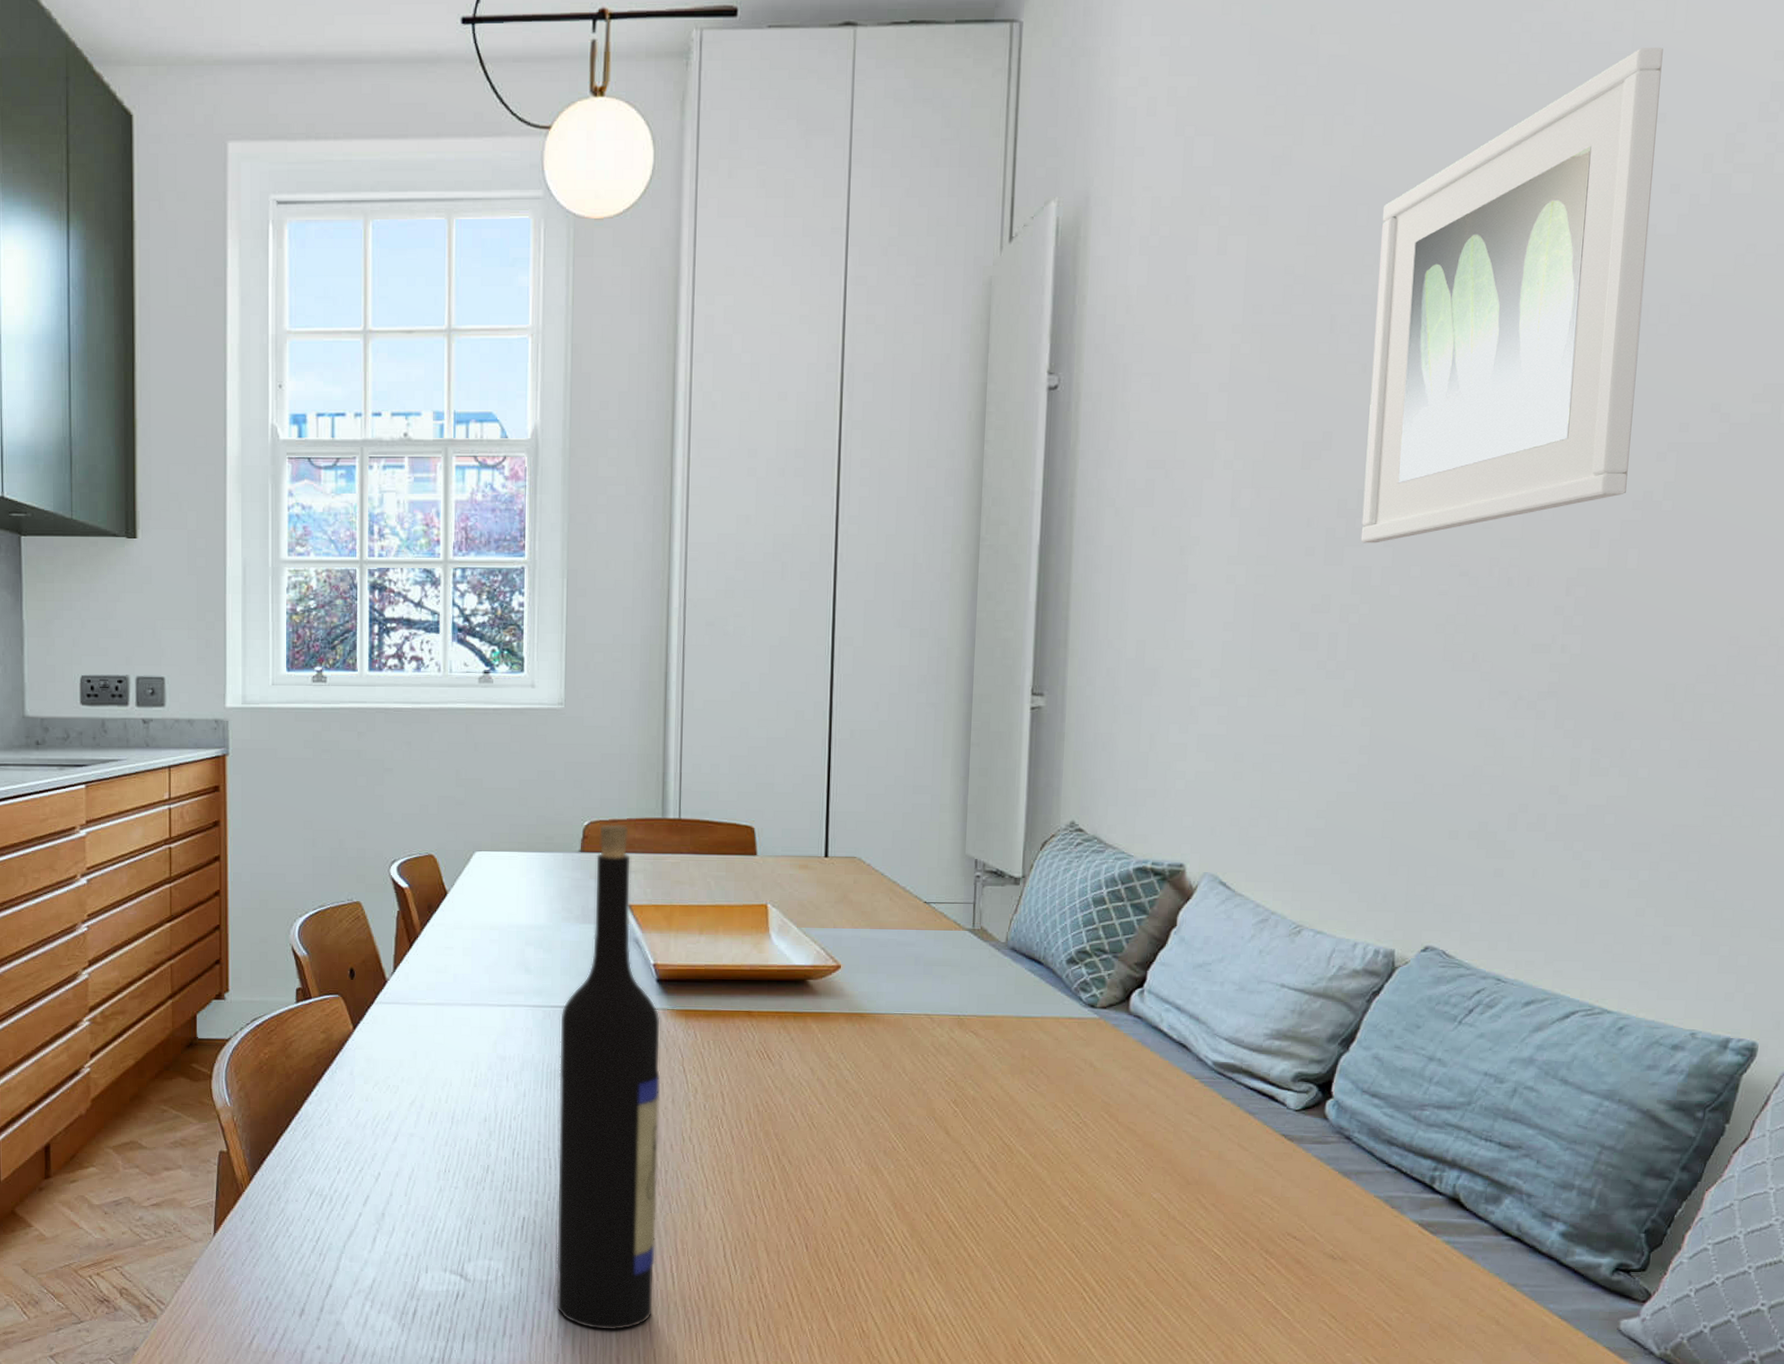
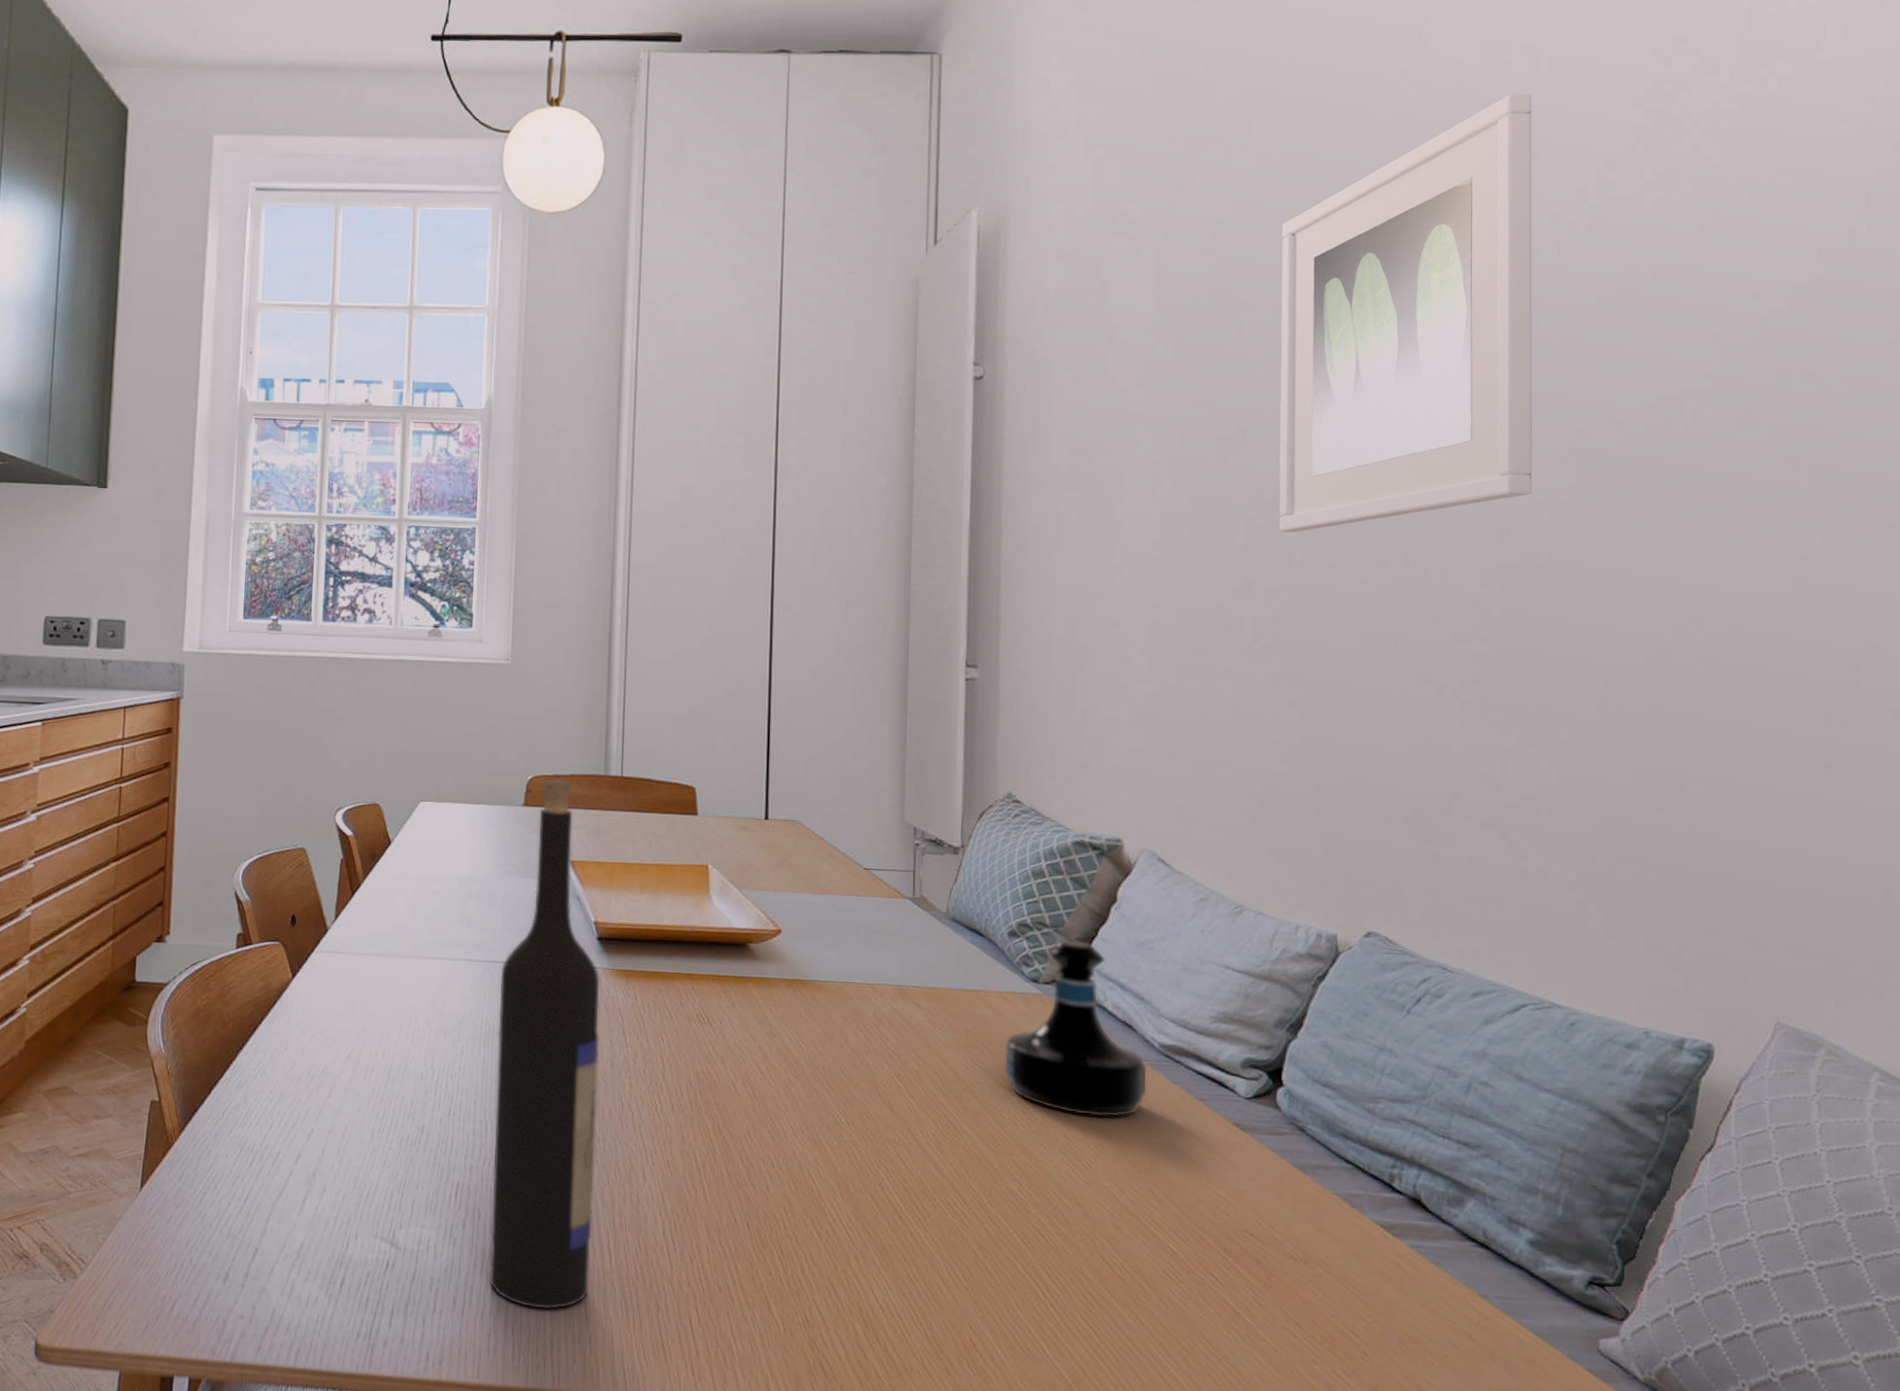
tequila bottle: none [1060,964,1199,1134] -> present [1005,939,1146,1118]

